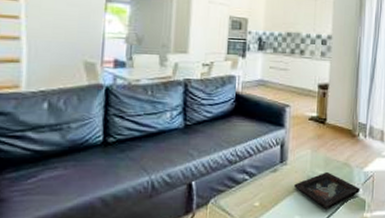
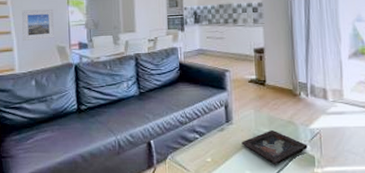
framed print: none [36,11,84,52] -> present [22,9,54,41]

